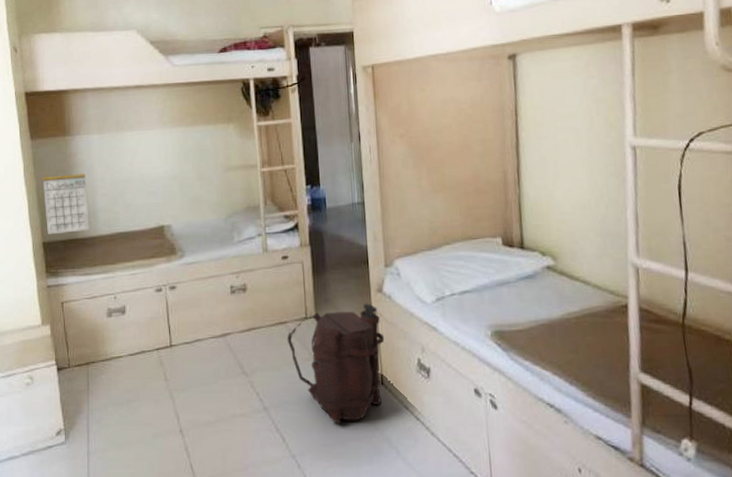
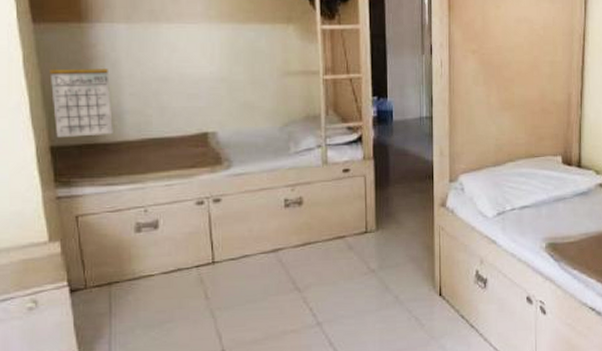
backpack: present [287,303,385,424] -> none [344,217,445,335]

